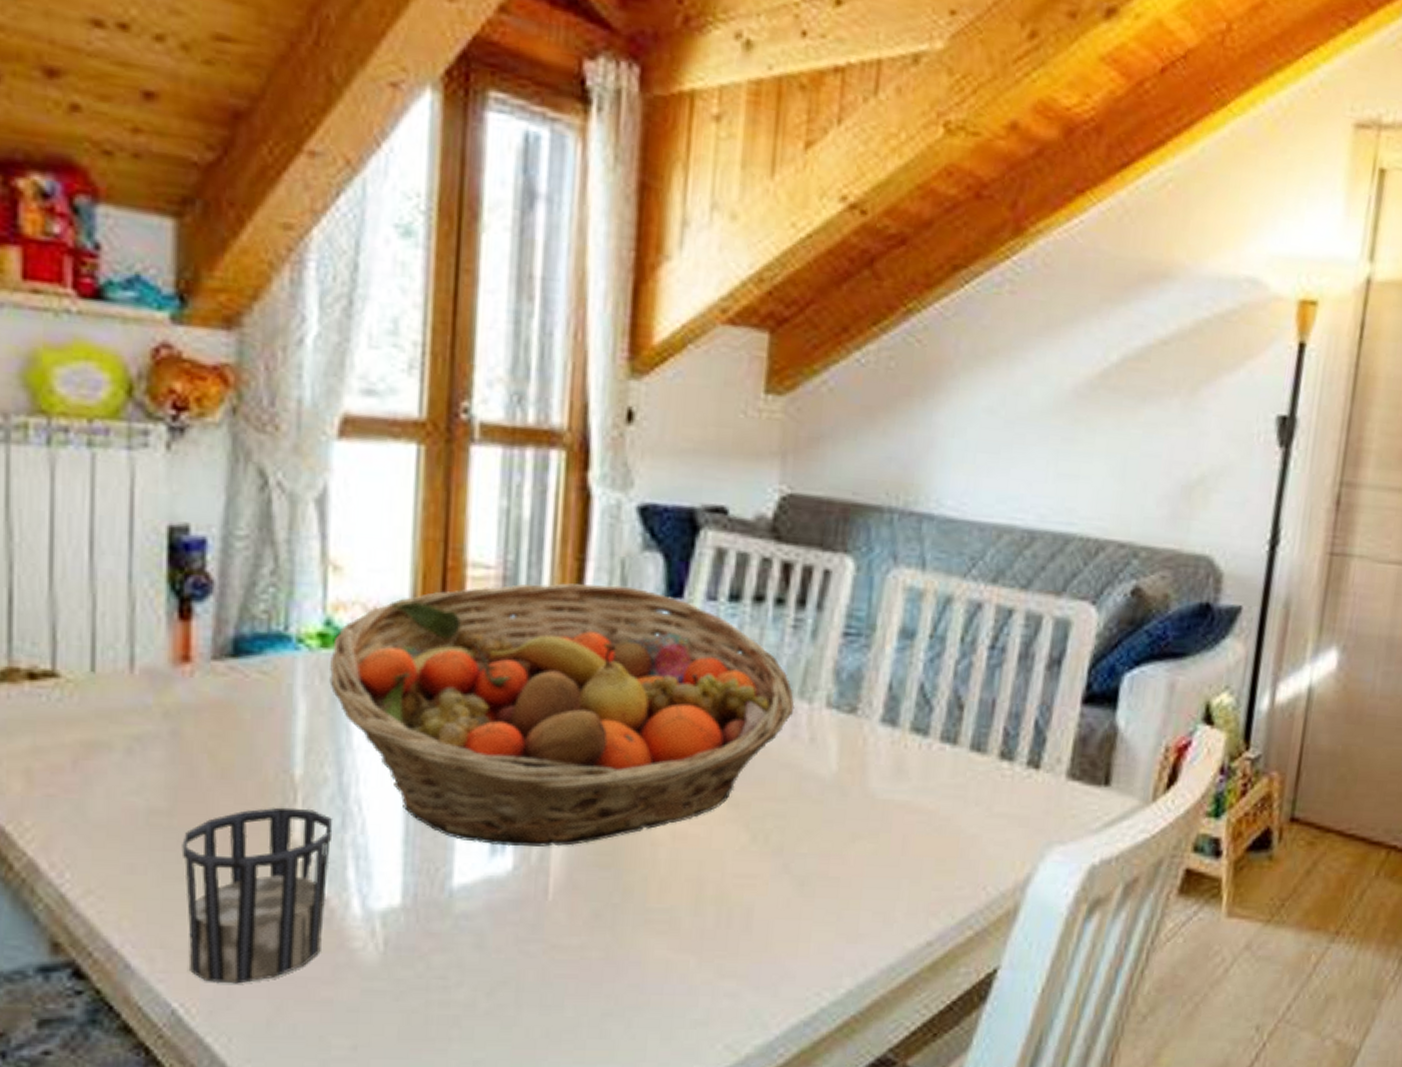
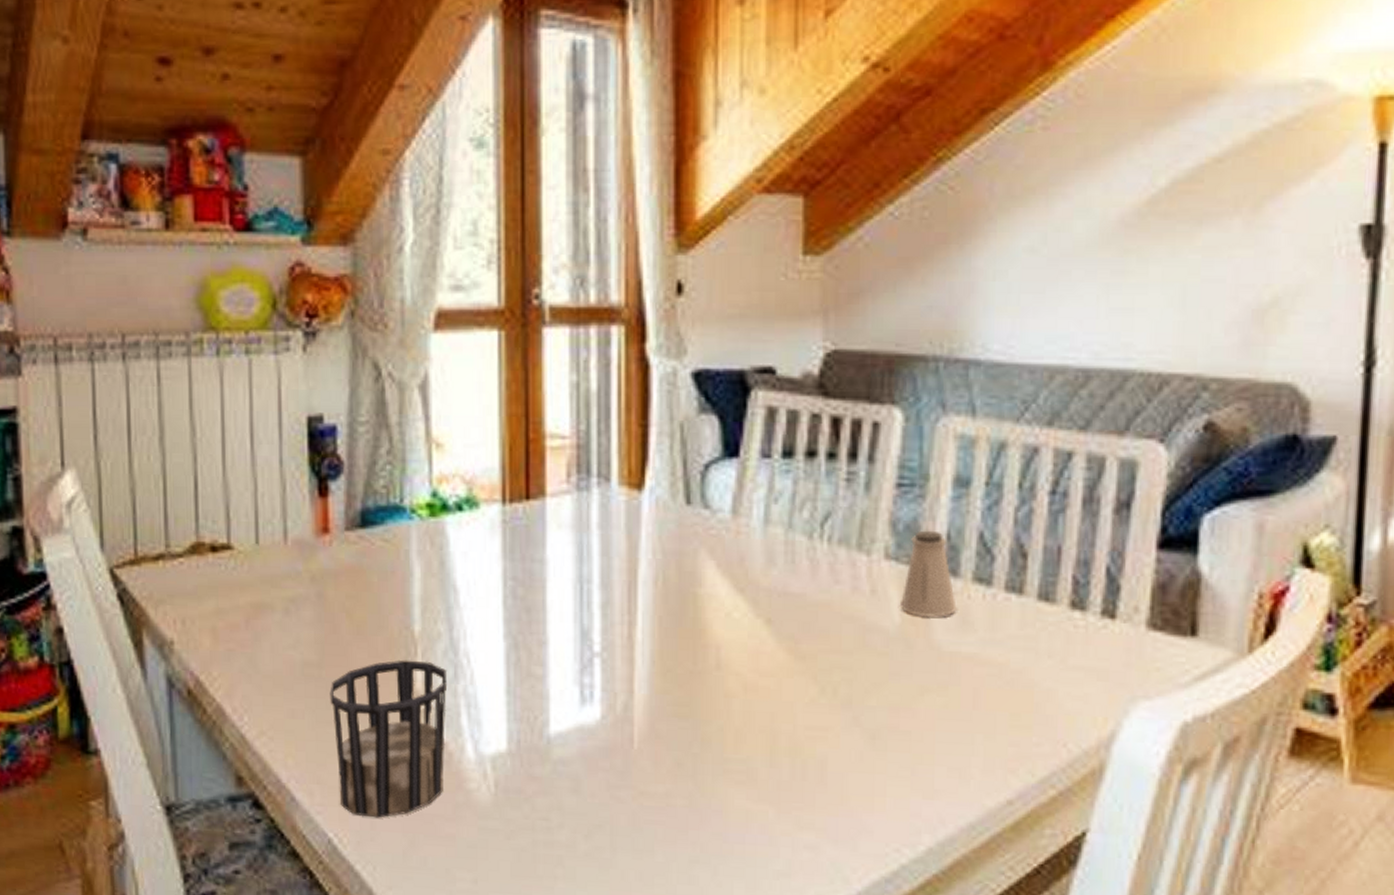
fruit basket: present [329,583,795,847] -> none [438,448,854,697]
saltshaker: none [838,679,894,767] -> present [901,530,958,618]

